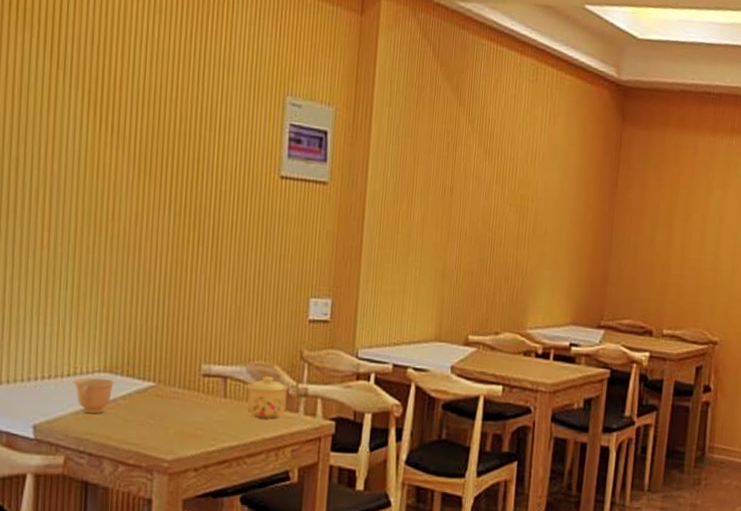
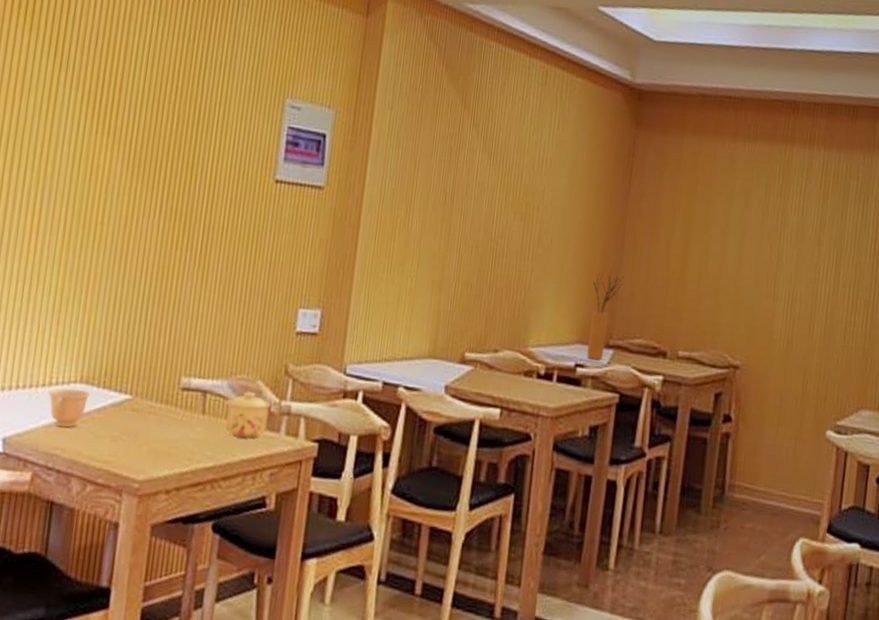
vase: none [580,256,614,340] -> present [587,270,625,361]

